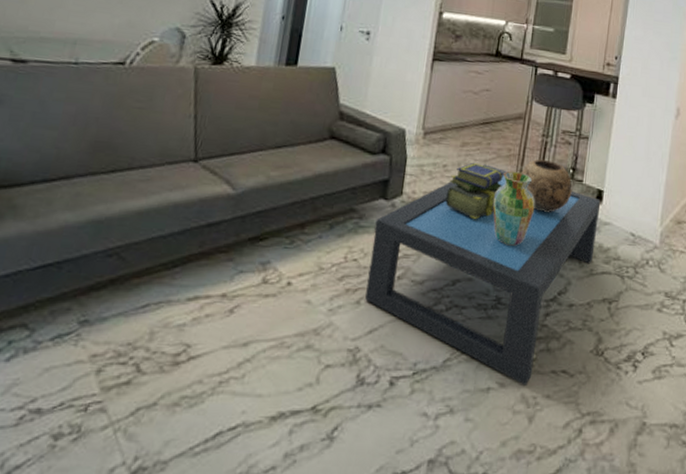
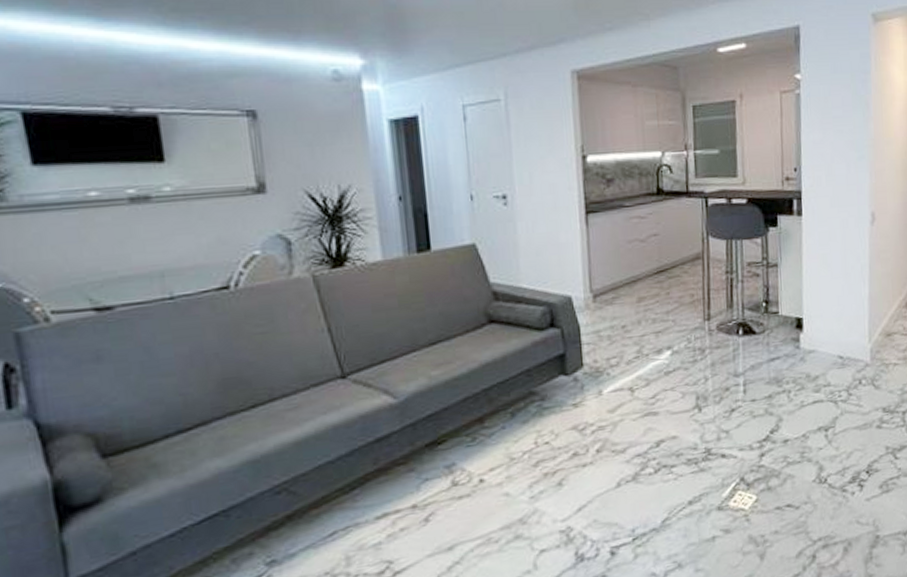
coffee table: present [365,164,601,386] -> none [560,316,802,527]
stack of books: present [445,162,503,220] -> none [631,316,691,377]
vase: present [493,171,535,246] -> none [684,316,731,395]
decorative bowl: present [521,159,573,212] -> none [709,298,769,354]

